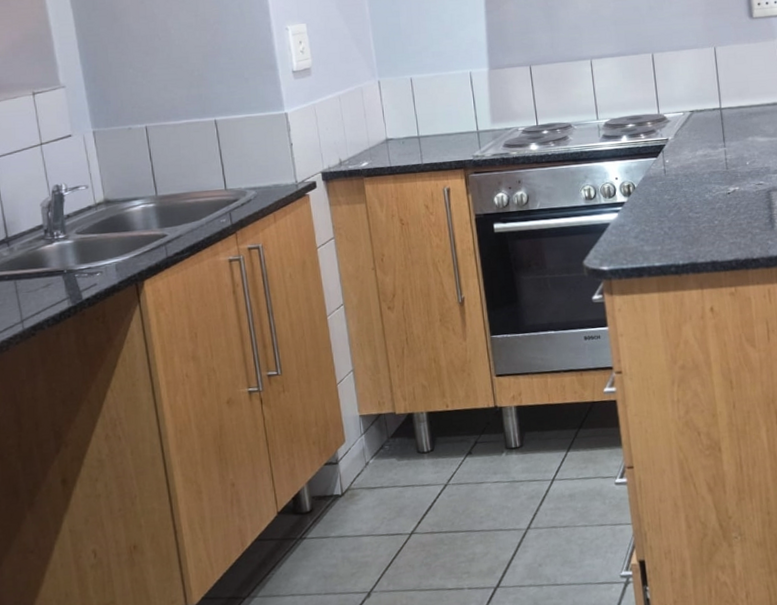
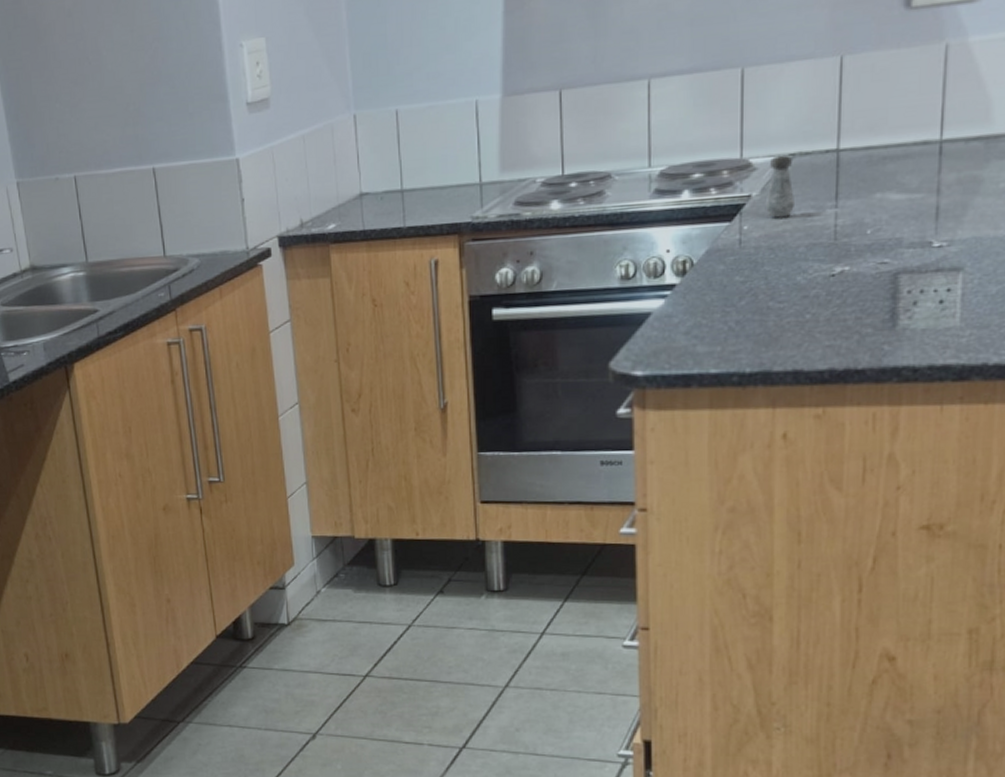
salt shaker: none [678,111,698,155] -> present [765,154,794,219]

